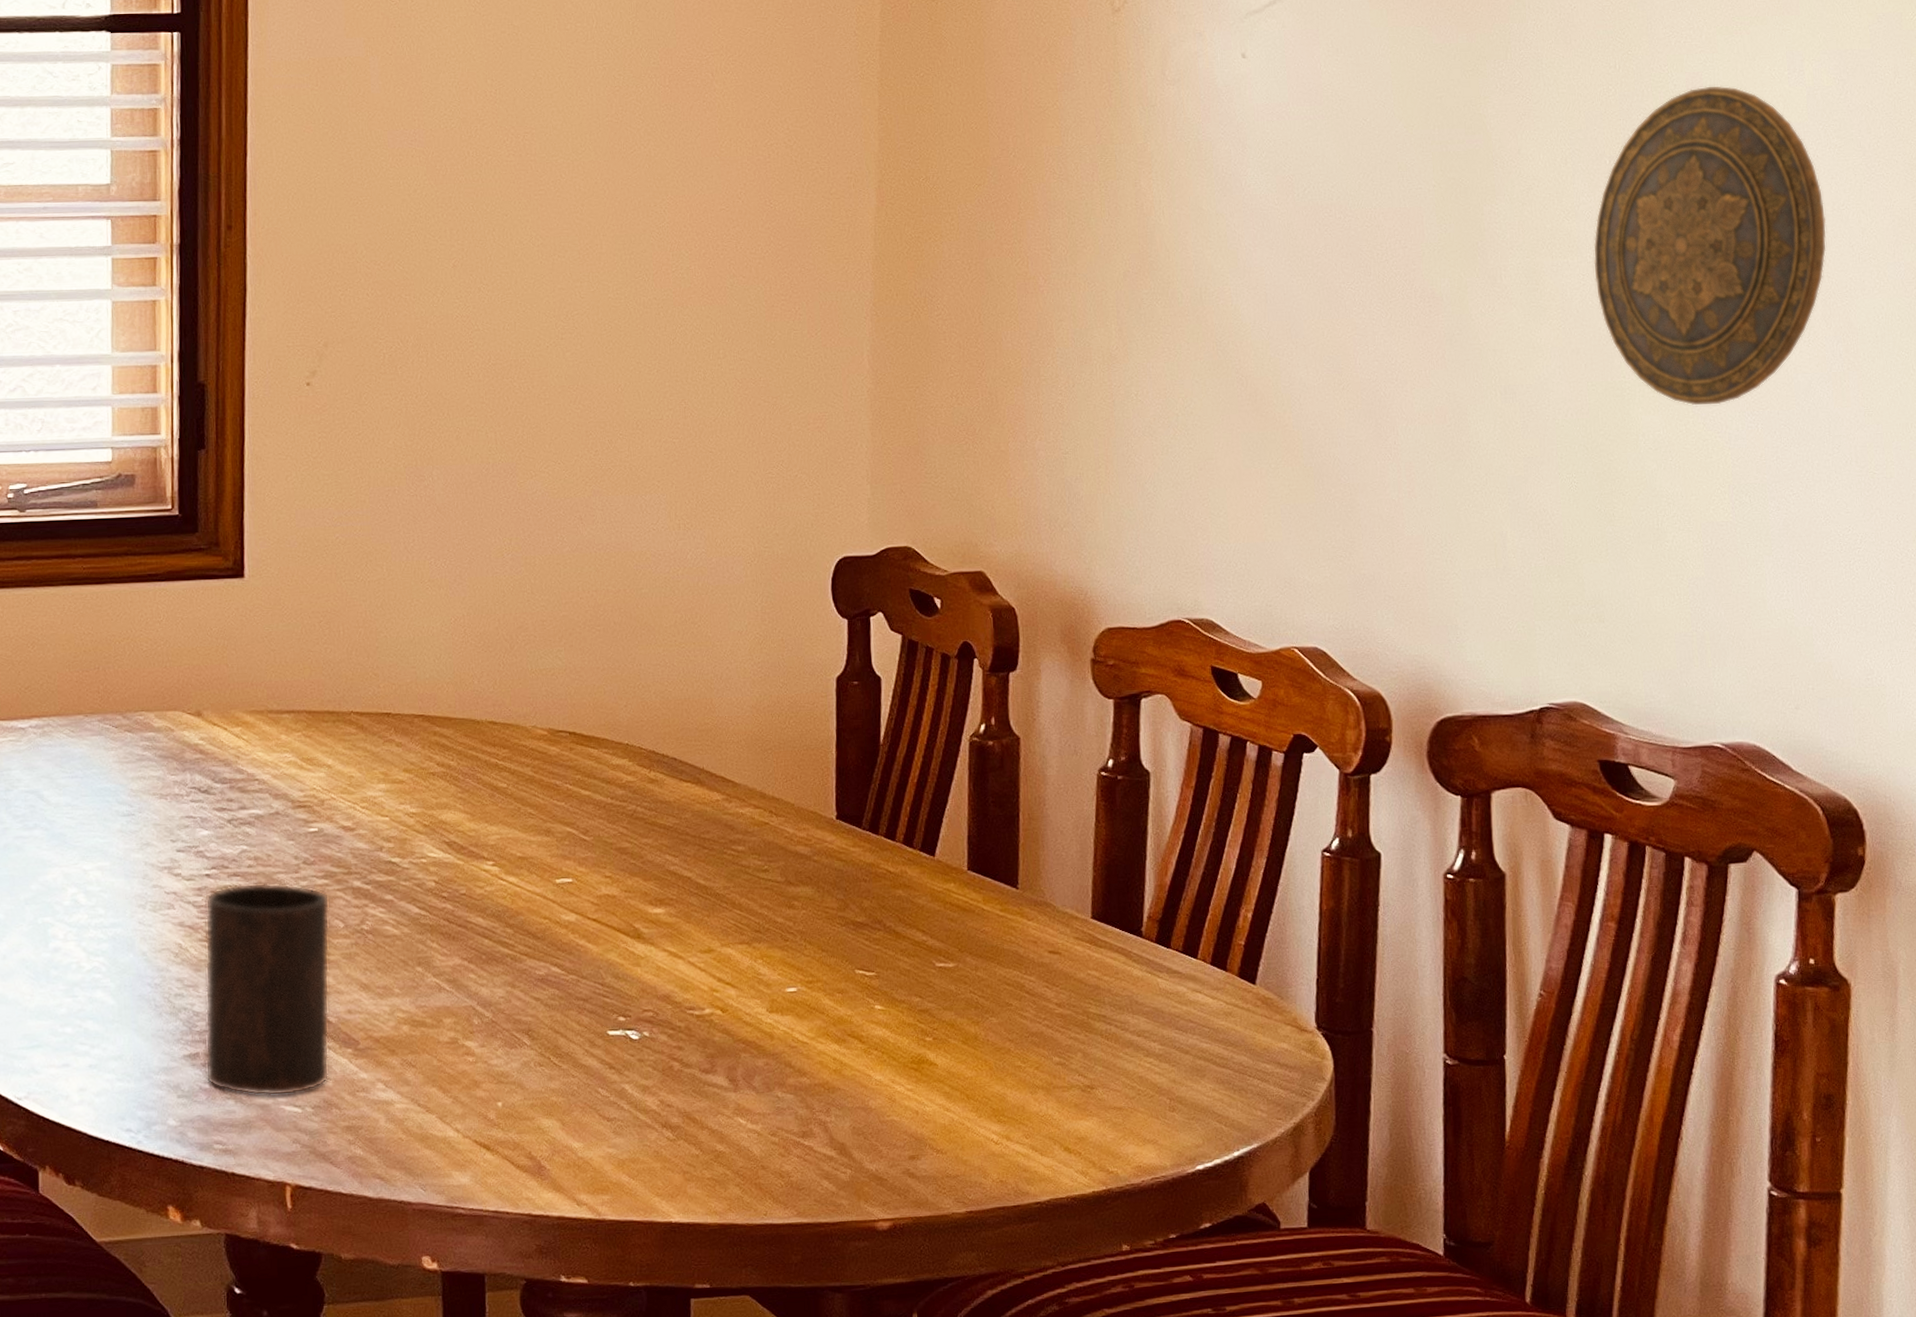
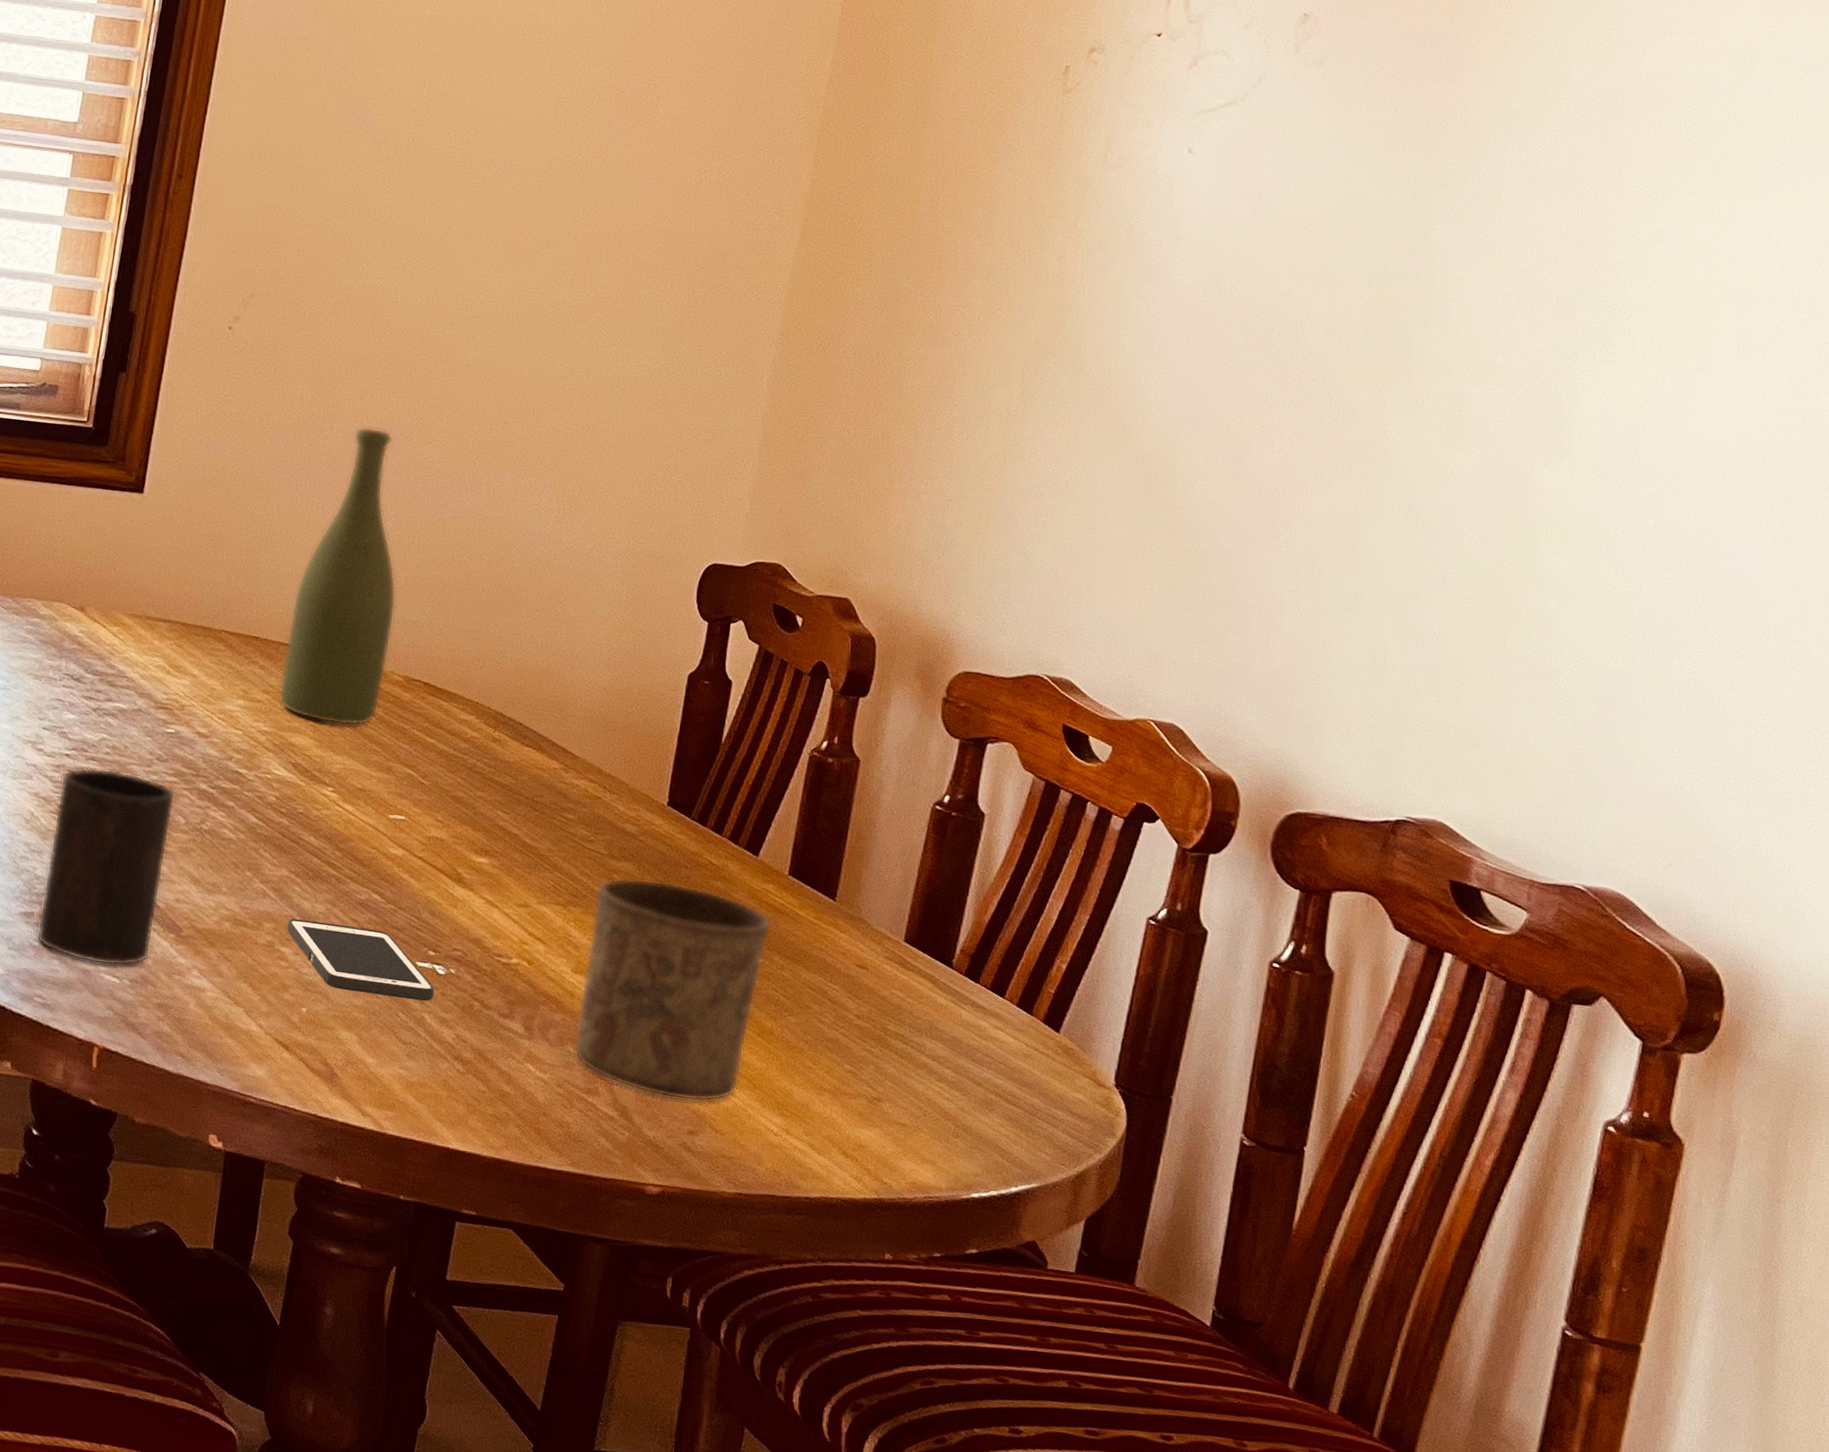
bottle: none [419,468,529,793] -> present [278,427,397,726]
cell phone: none [469,1004,631,1076] -> present [287,918,435,1001]
cup: none [779,899,960,1126] -> present [574,878,772,1102]
decorative plate: present [1593,86,1827,405] -> none [1521,244,1781,556]

